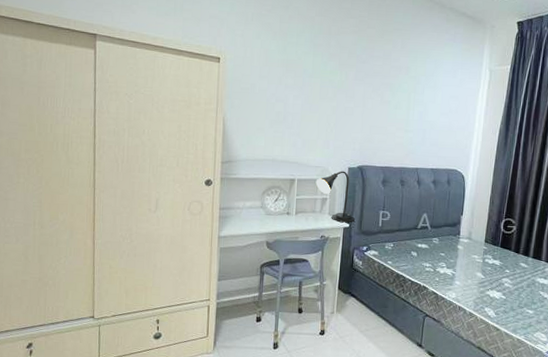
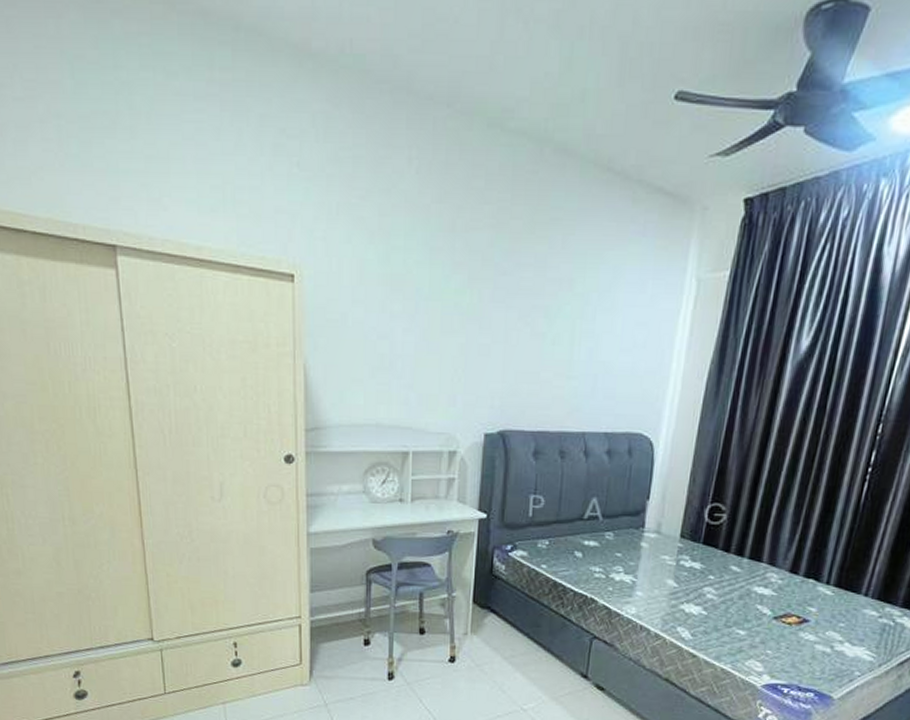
desk lamp: present [315,171,356,223] -> none [438,438,496,513]

